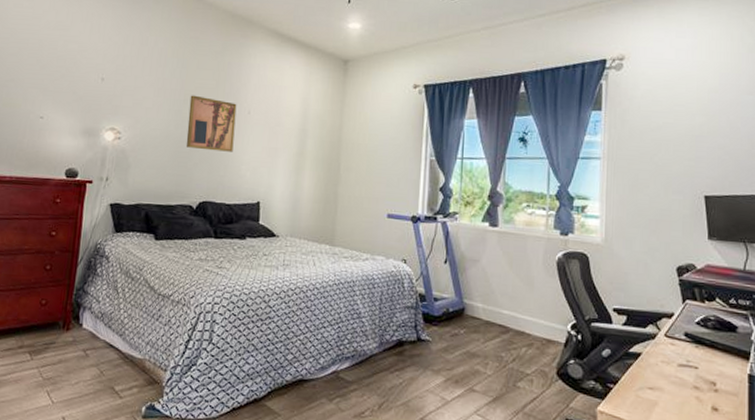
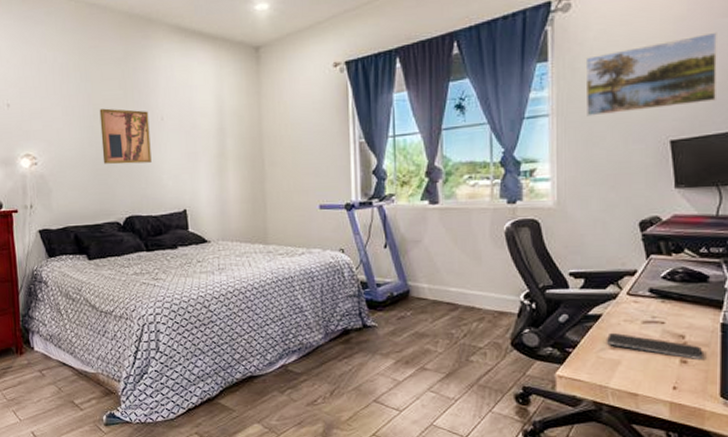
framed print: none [632,106,744,167] -> present [585,32,718,117]
smartphone: none [644,372,733,408] -> present [606,332,703,359]

